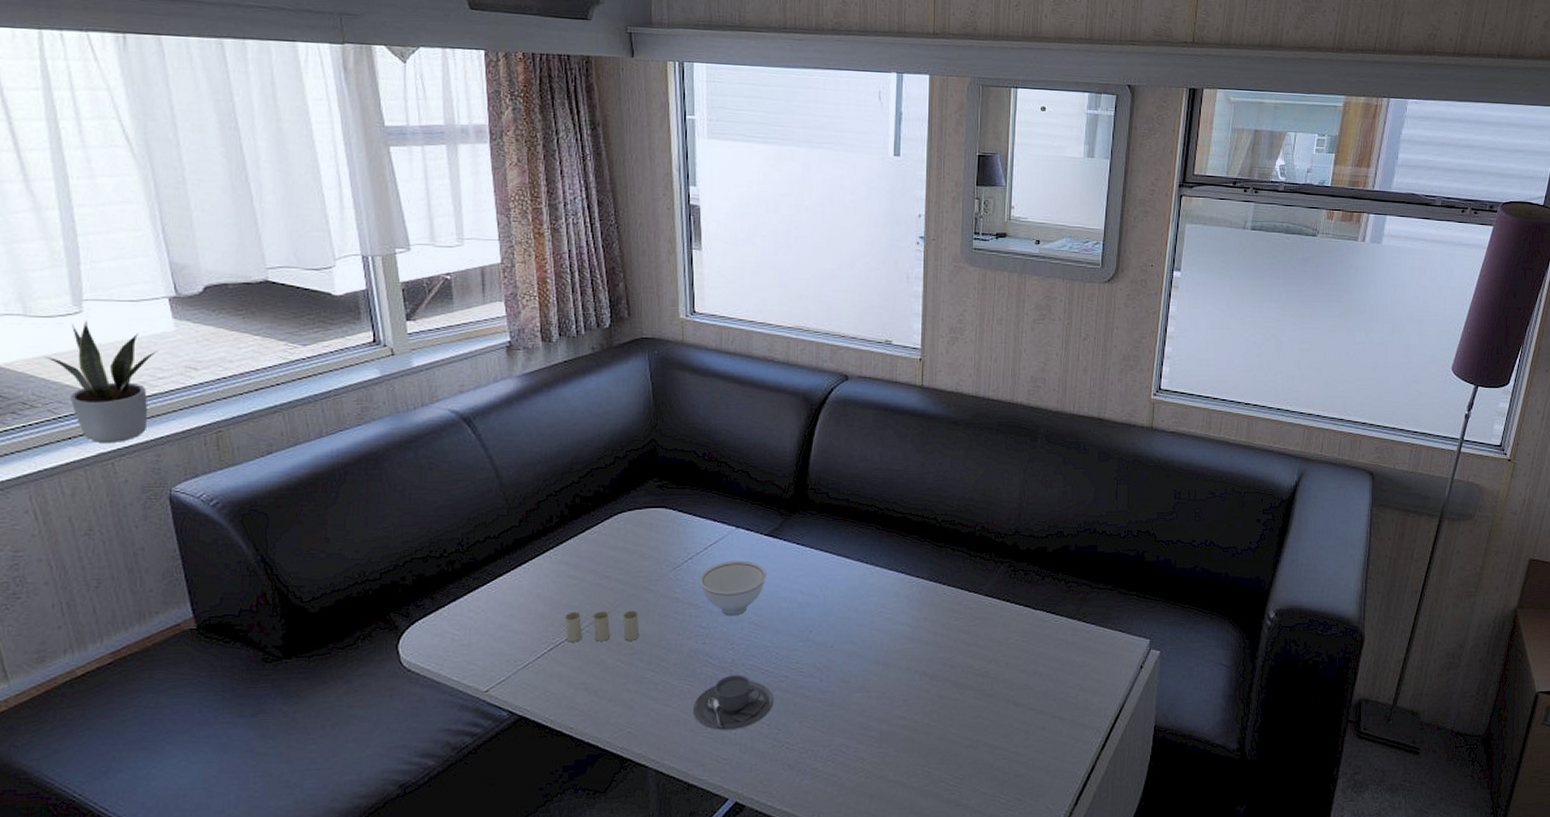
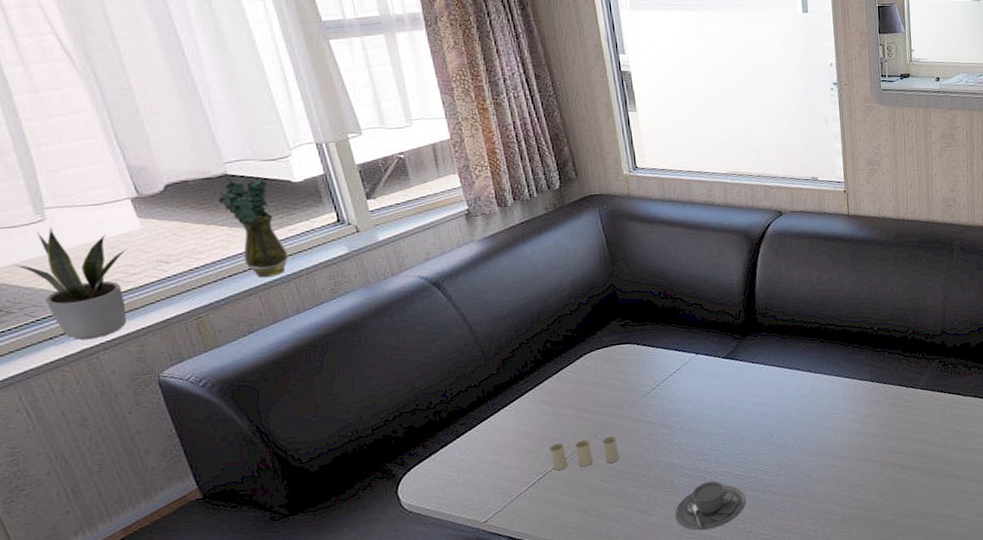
vase: none [255,283,318,395] -> present [218,176,288,278]
bowl: present [699,560,767,616] -> none [668,382,728,432]

